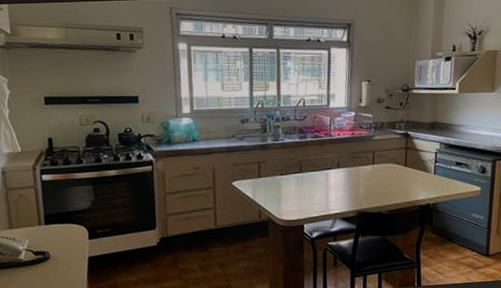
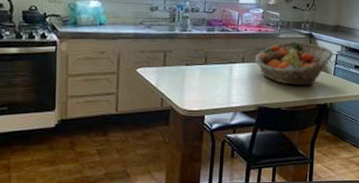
fruit basket: none [350,142,433,188] -> present [255,42,334,86]

